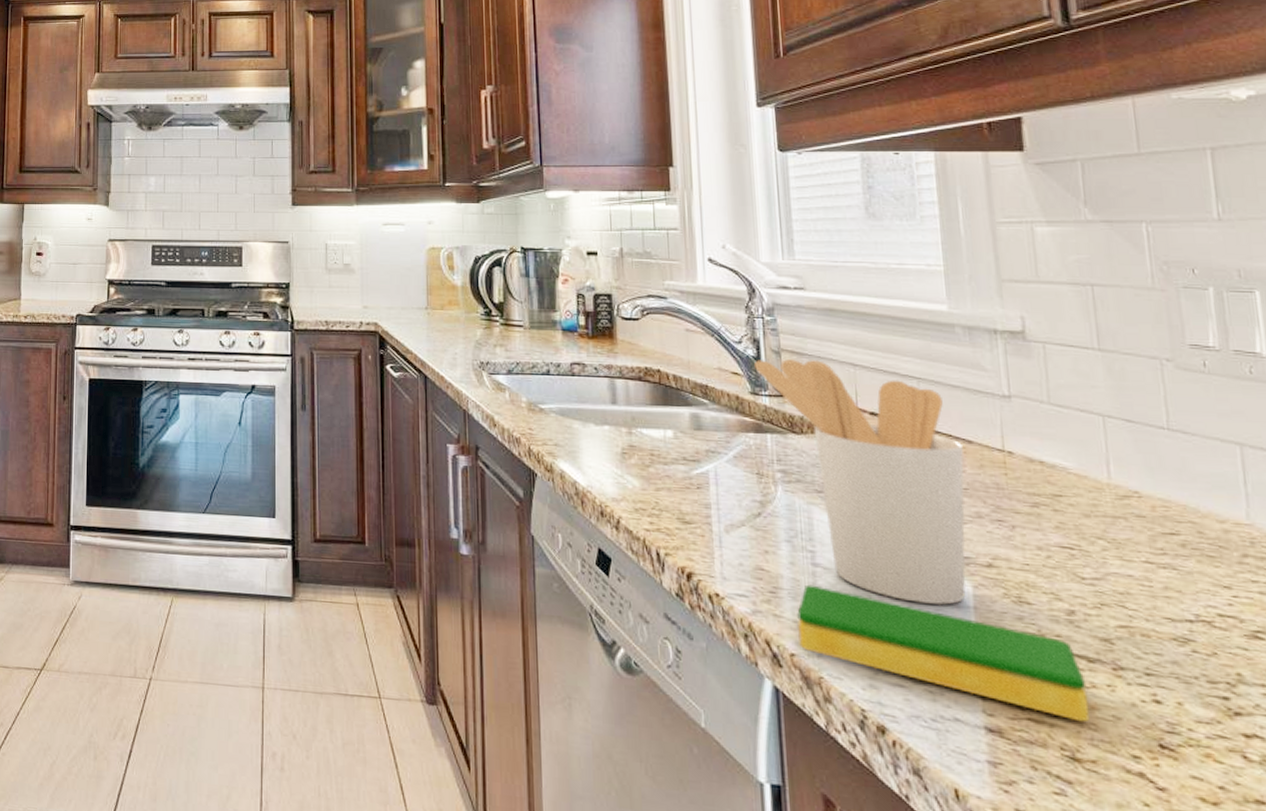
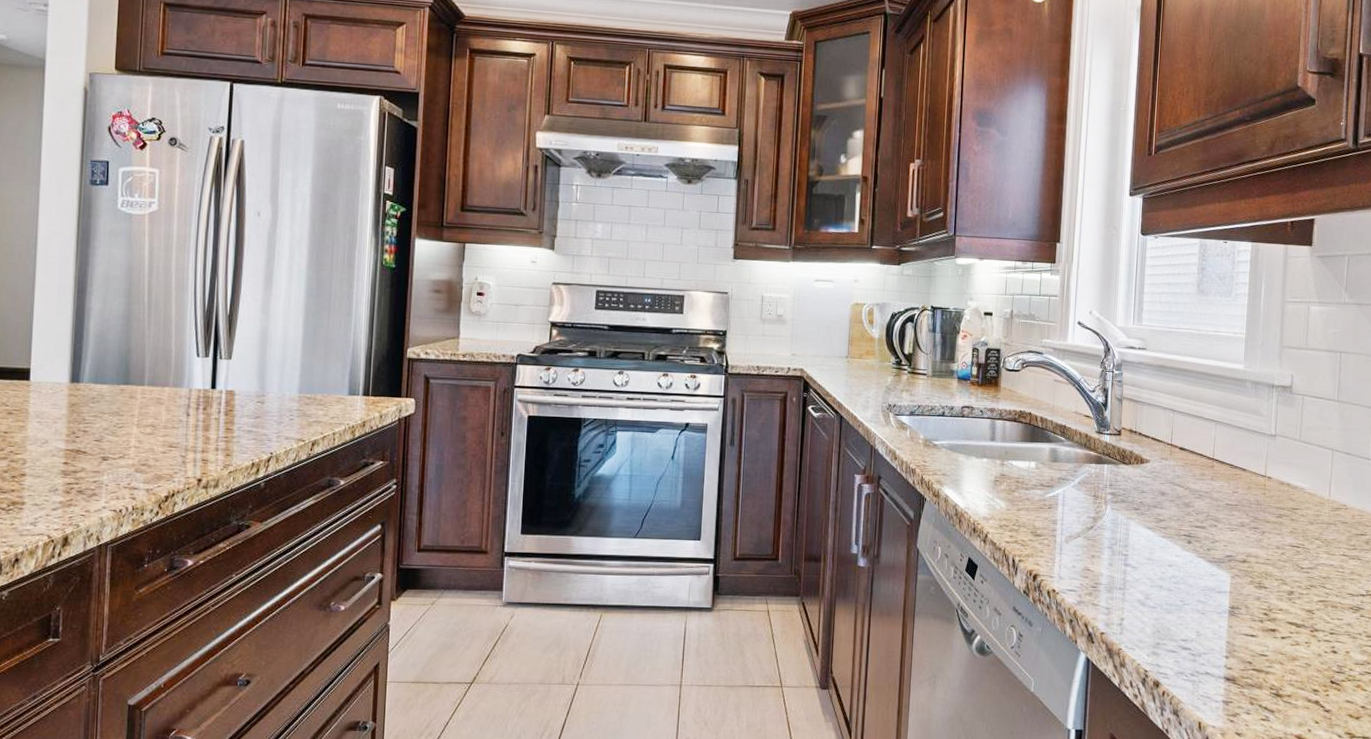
utensil holder: present [755,359,967,605] -> none [1102,405,1239,591]
dish sponge: present [797,584,1090,722] -> none [1108,580,1293,669]

